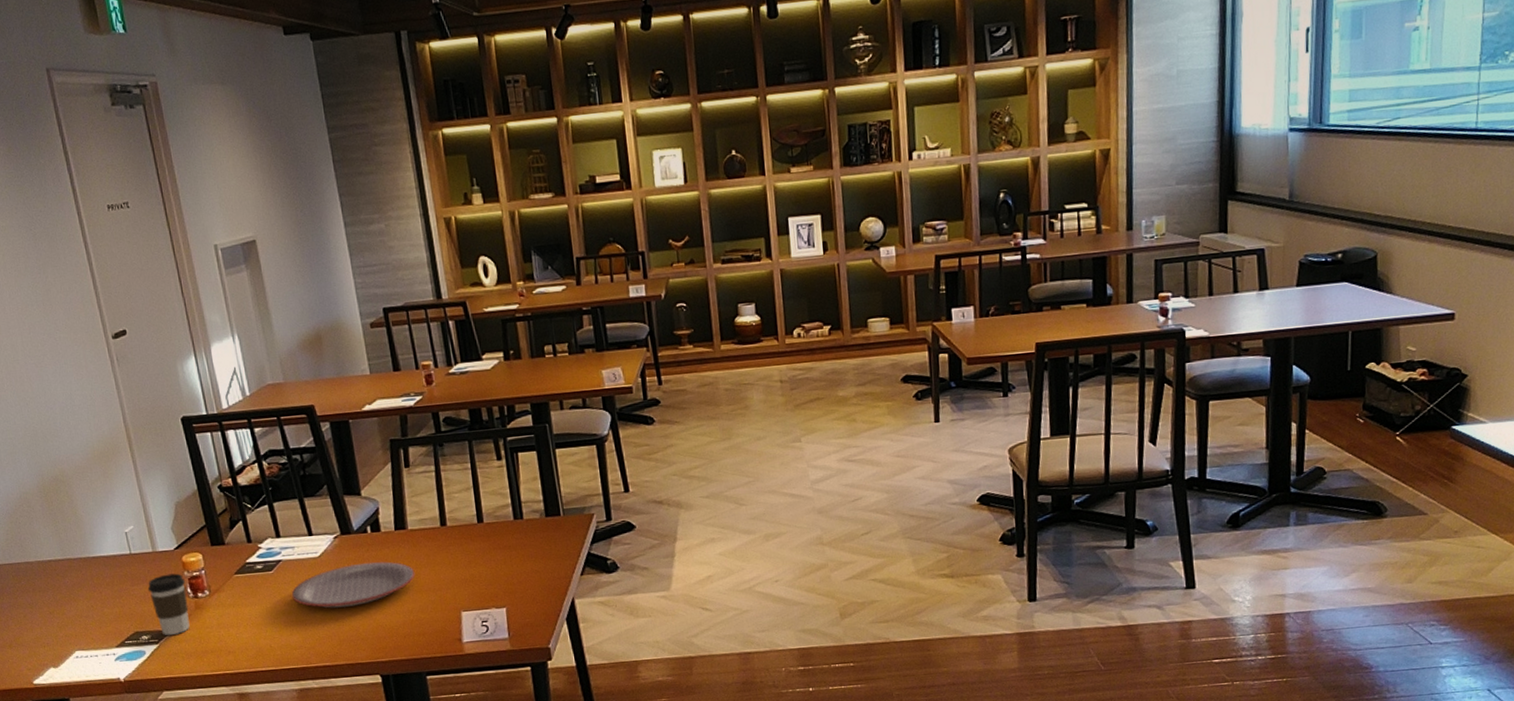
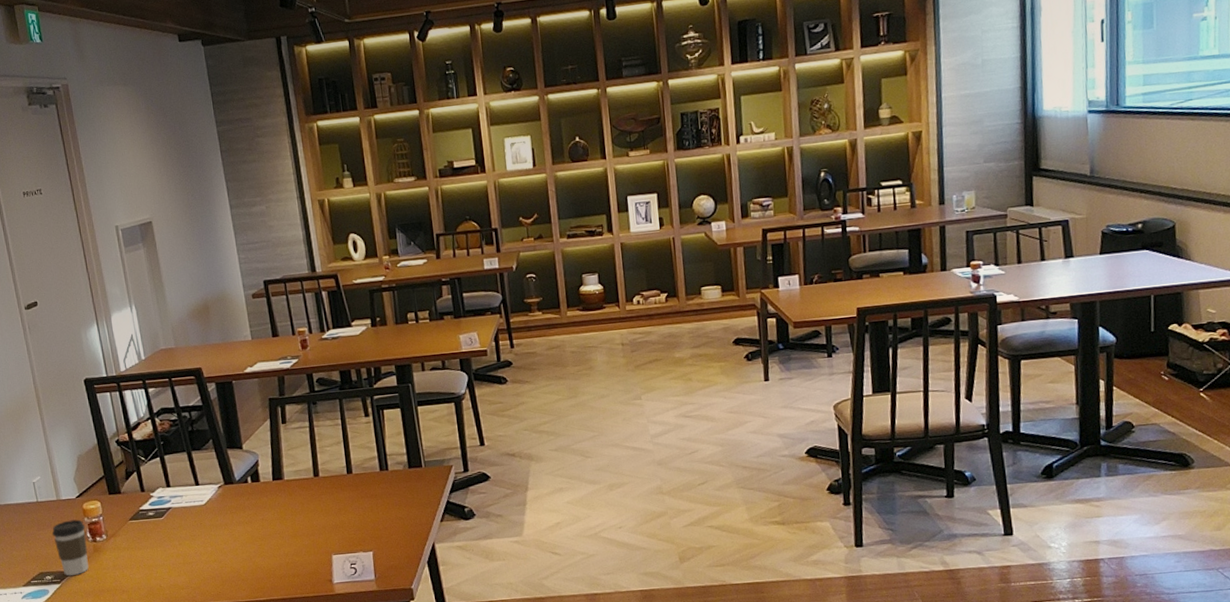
plate: present [291,561,415,608] -> none [179,509,291,552]

